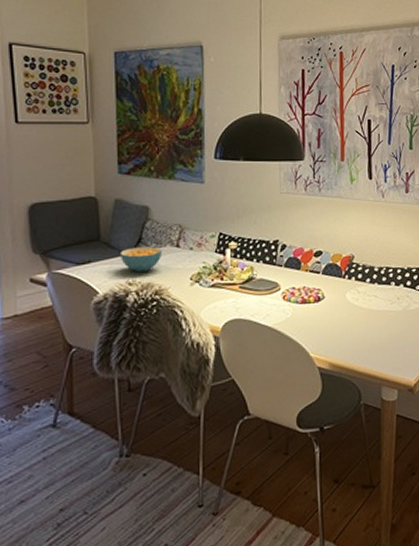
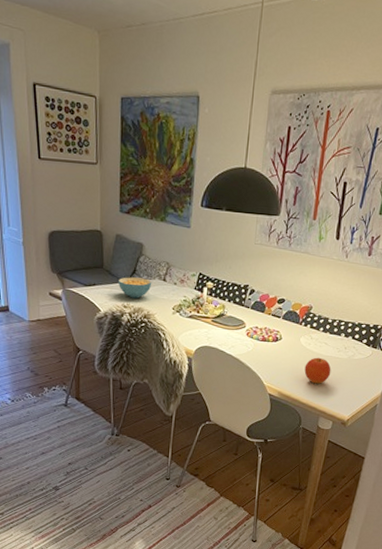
fruit: none [355,313,387,346] -> present [304,357,331,384]

